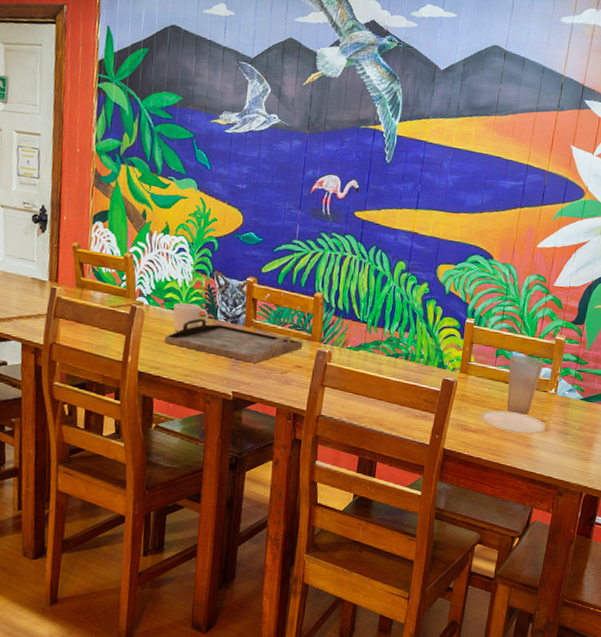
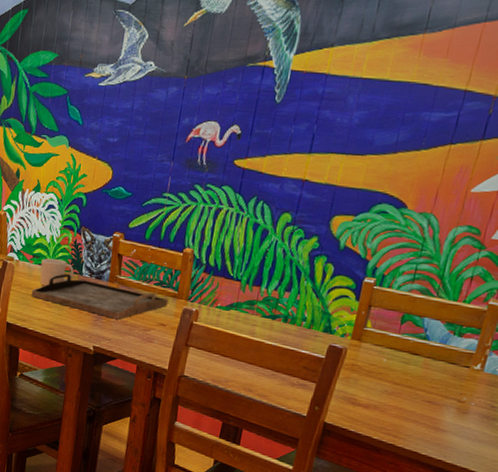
plate: present [481,410,546,435] -> none [375,384,464,416]
cup: present [507,355,544,415] -> none [411,322,469,393]

